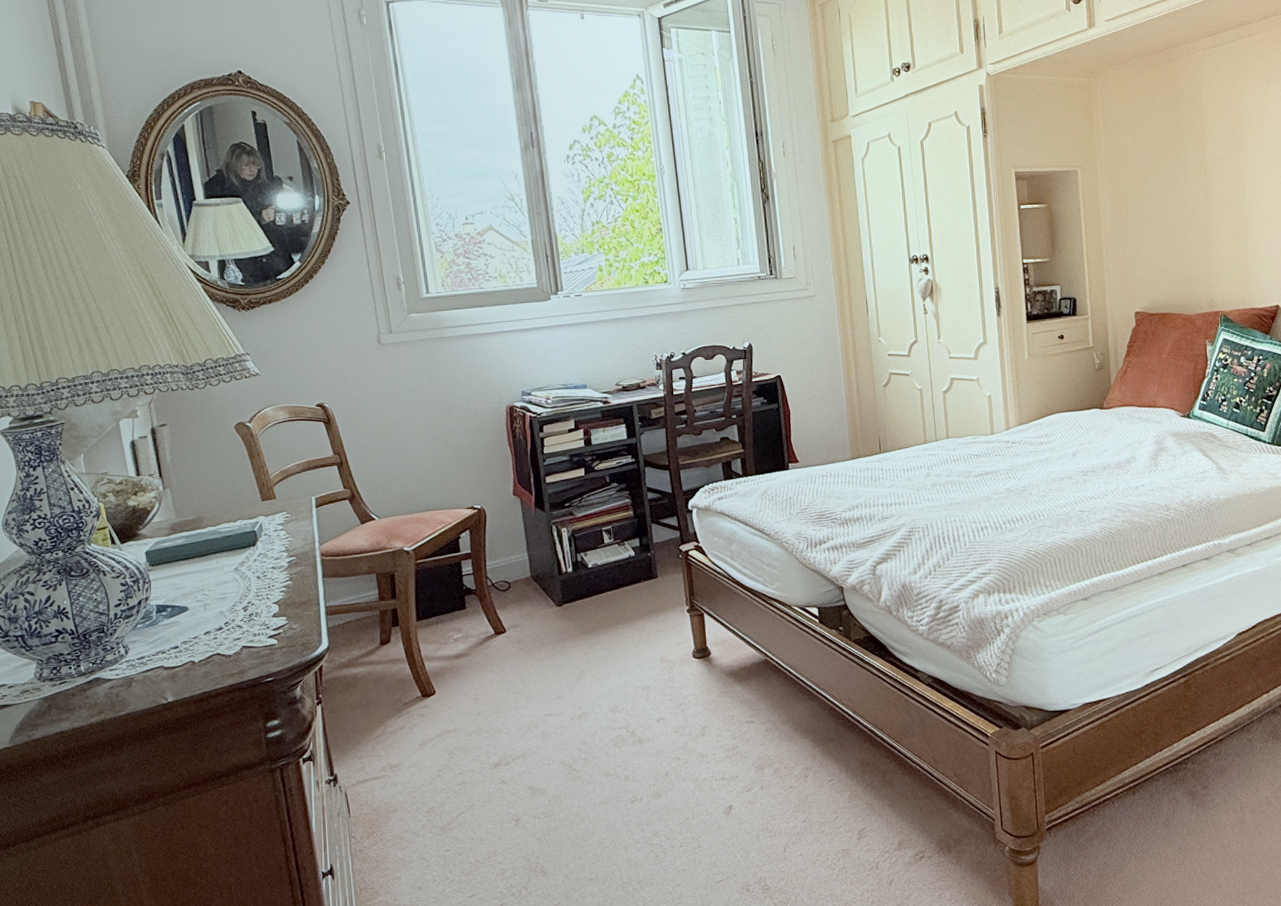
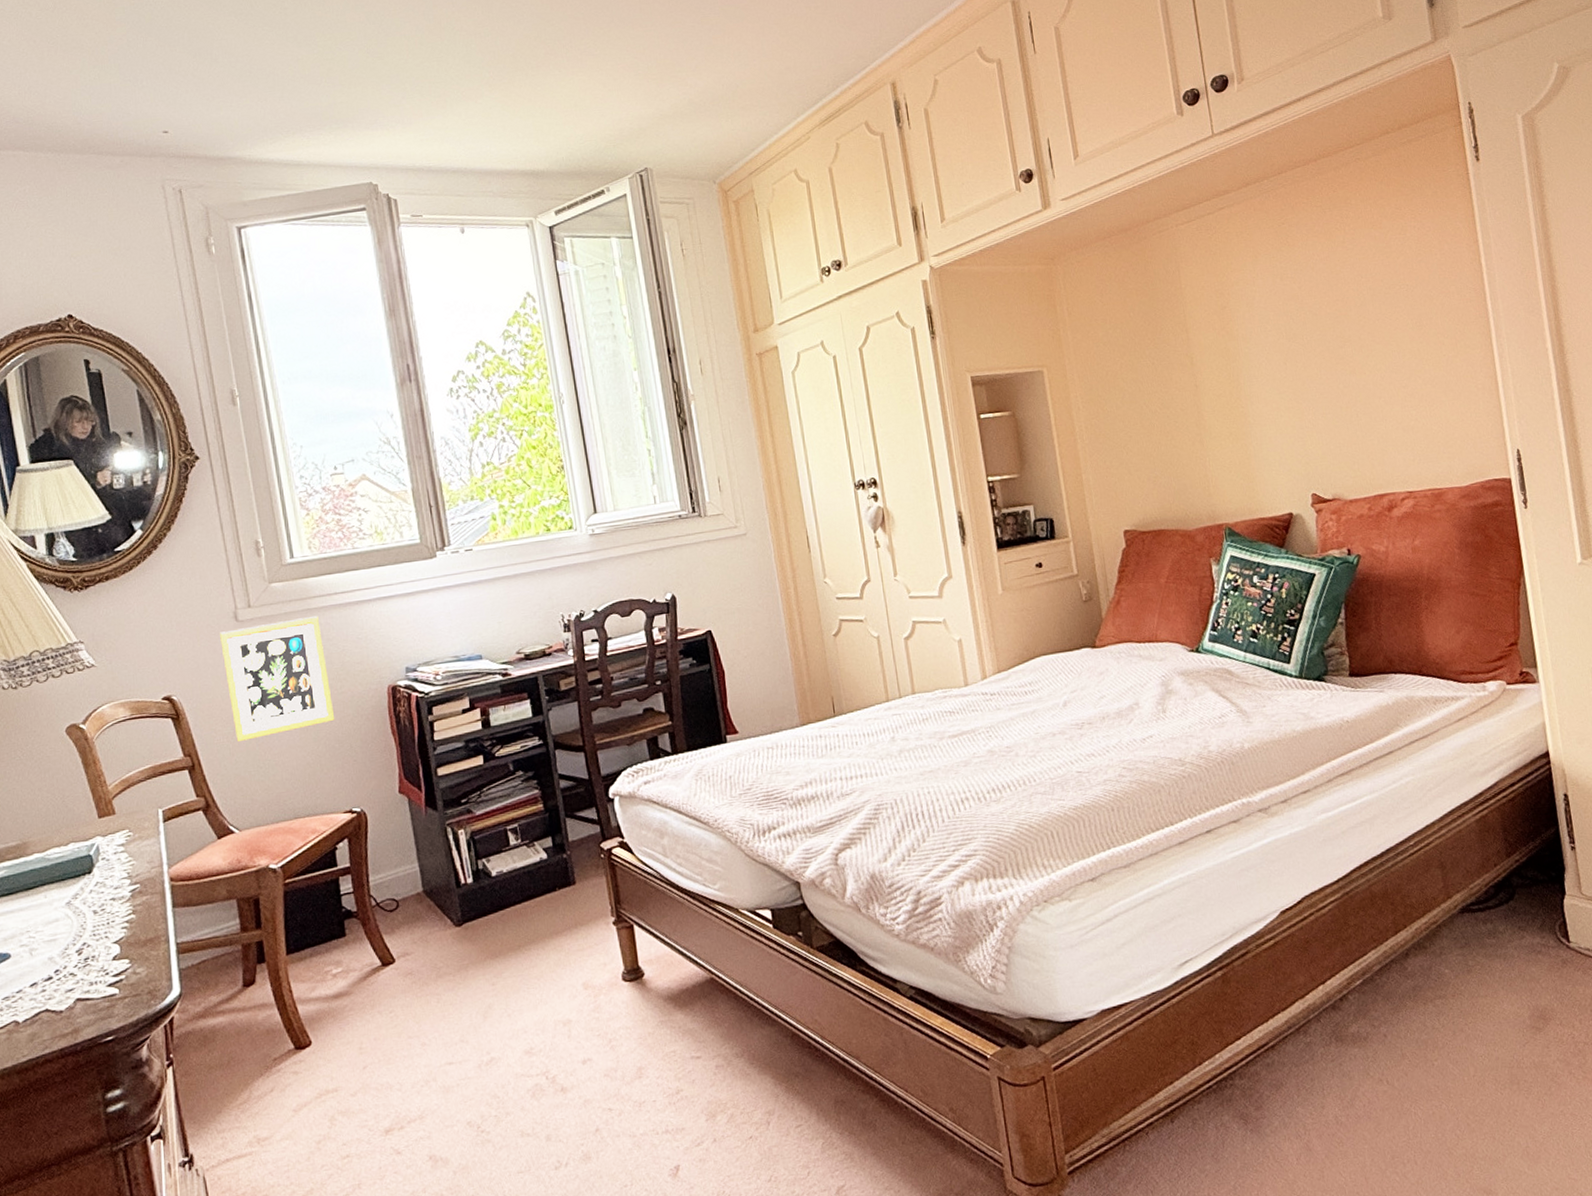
picture frame: none [365,343,461,445] -> present [220,615,335,741]

